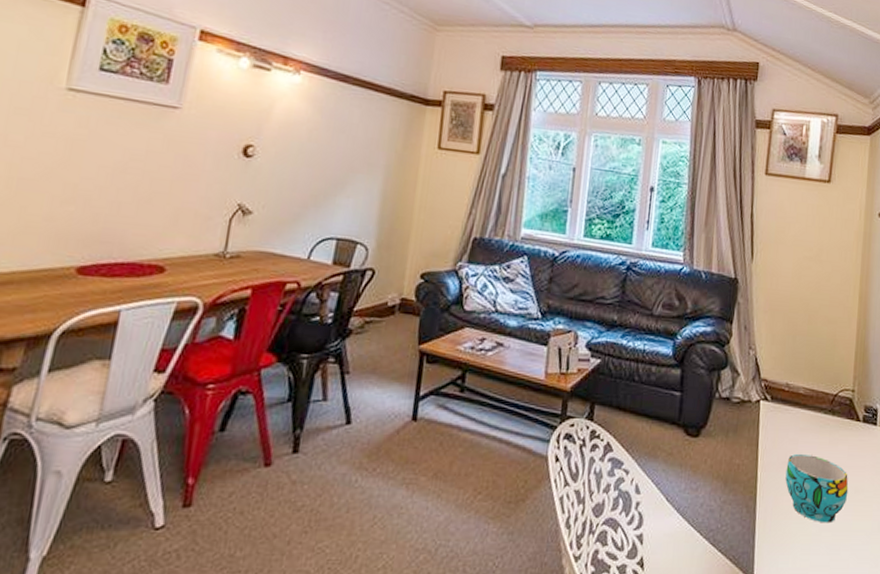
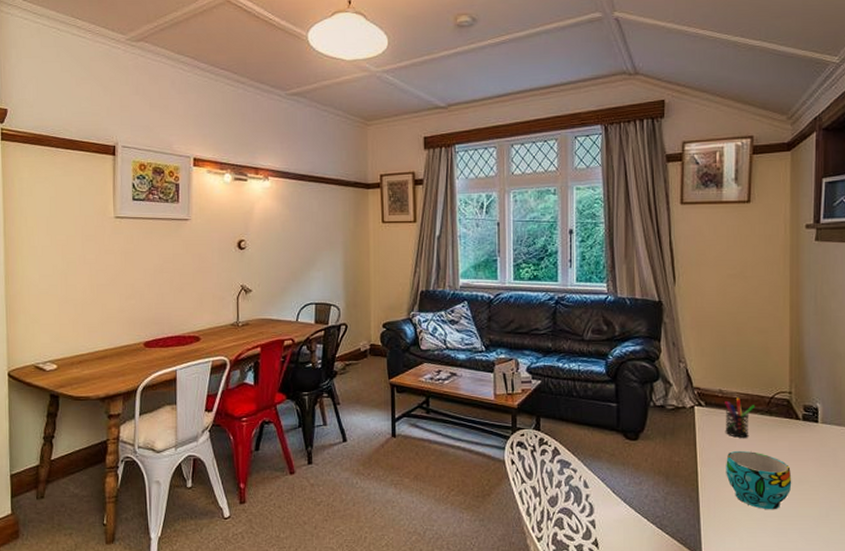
pen holder: none [788,393,820,439] -> present [725,397,756,438]

